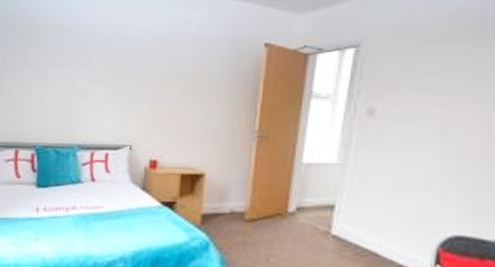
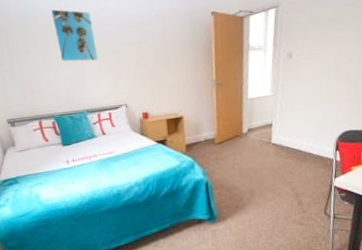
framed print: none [61,19,111,86] -> present [50,9,99,62]

